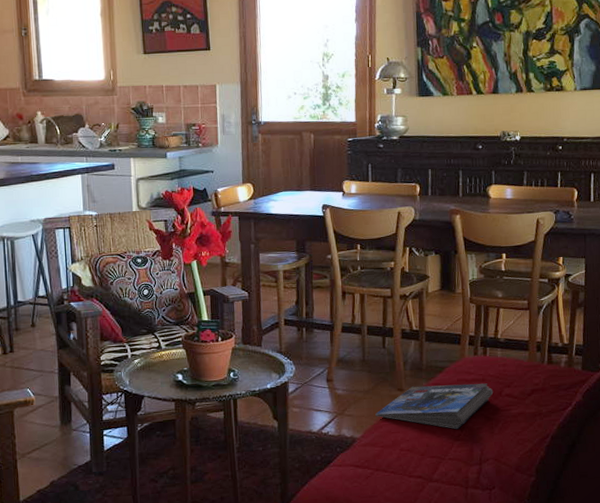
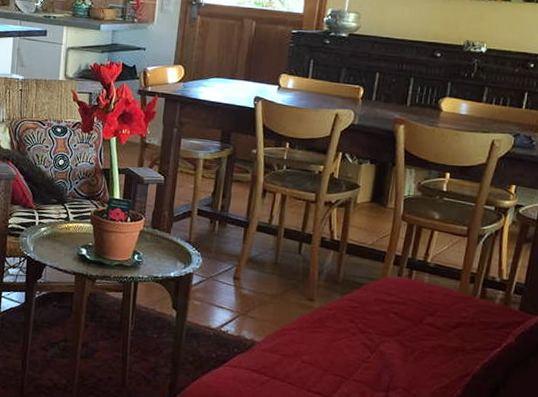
magazine: present [375,383,493,430] -> none [280,298,413,351]

